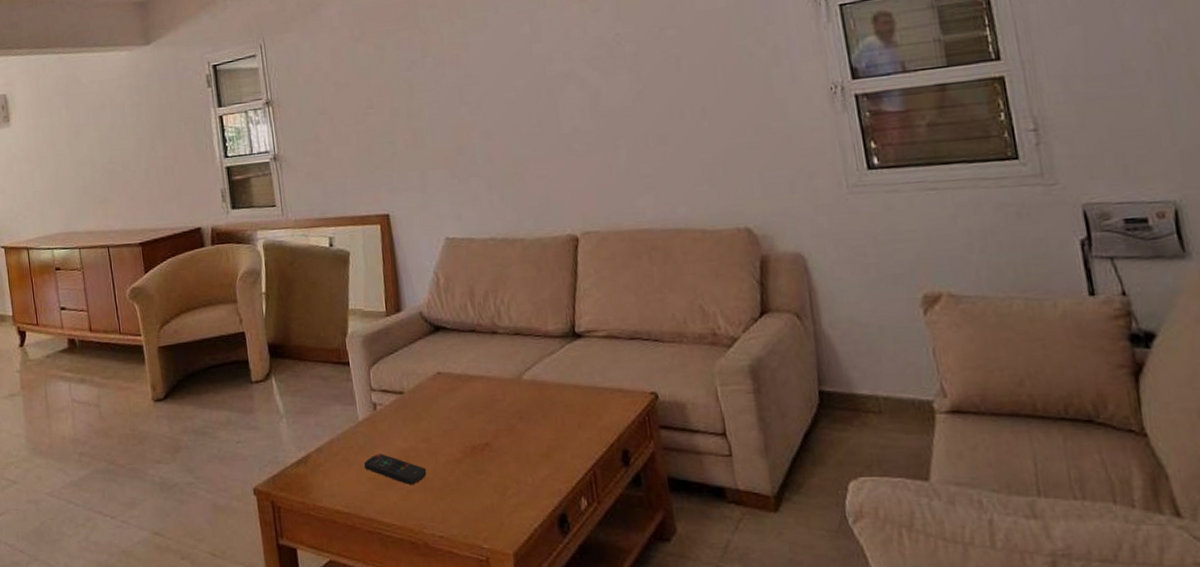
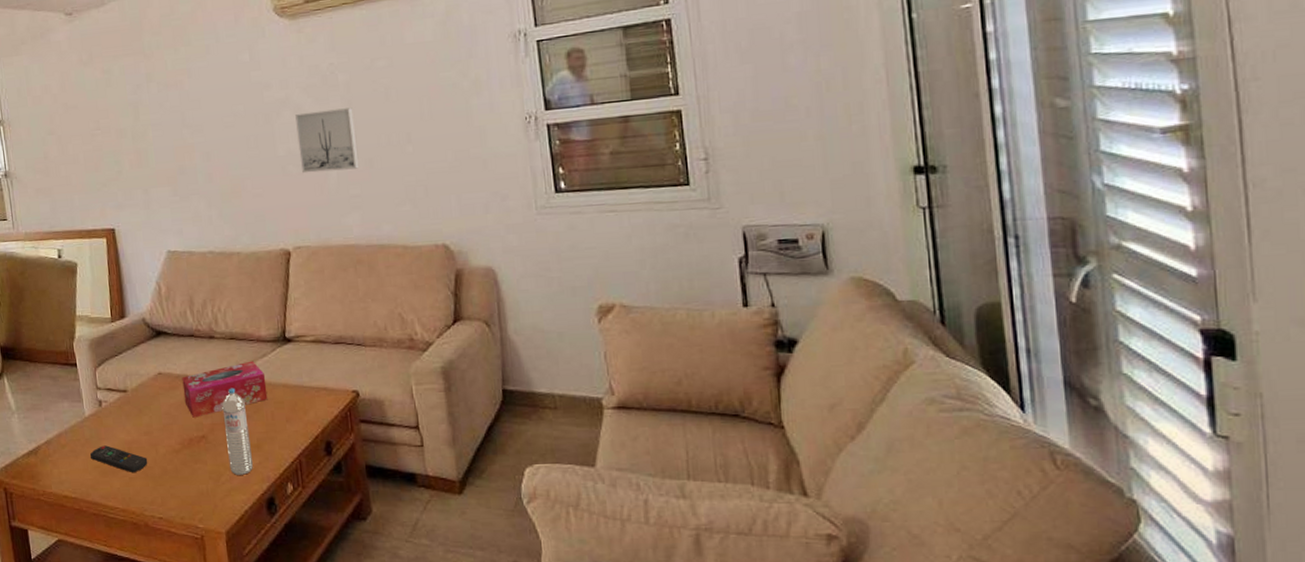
tissue box: none [463,358,557,423] -> present [182,360,268,418]
water bottle: none [507,389,542,488] -> present [222,388,253,475]
wall art: none [580,80,651,152] -> present [295,107,360,174]

